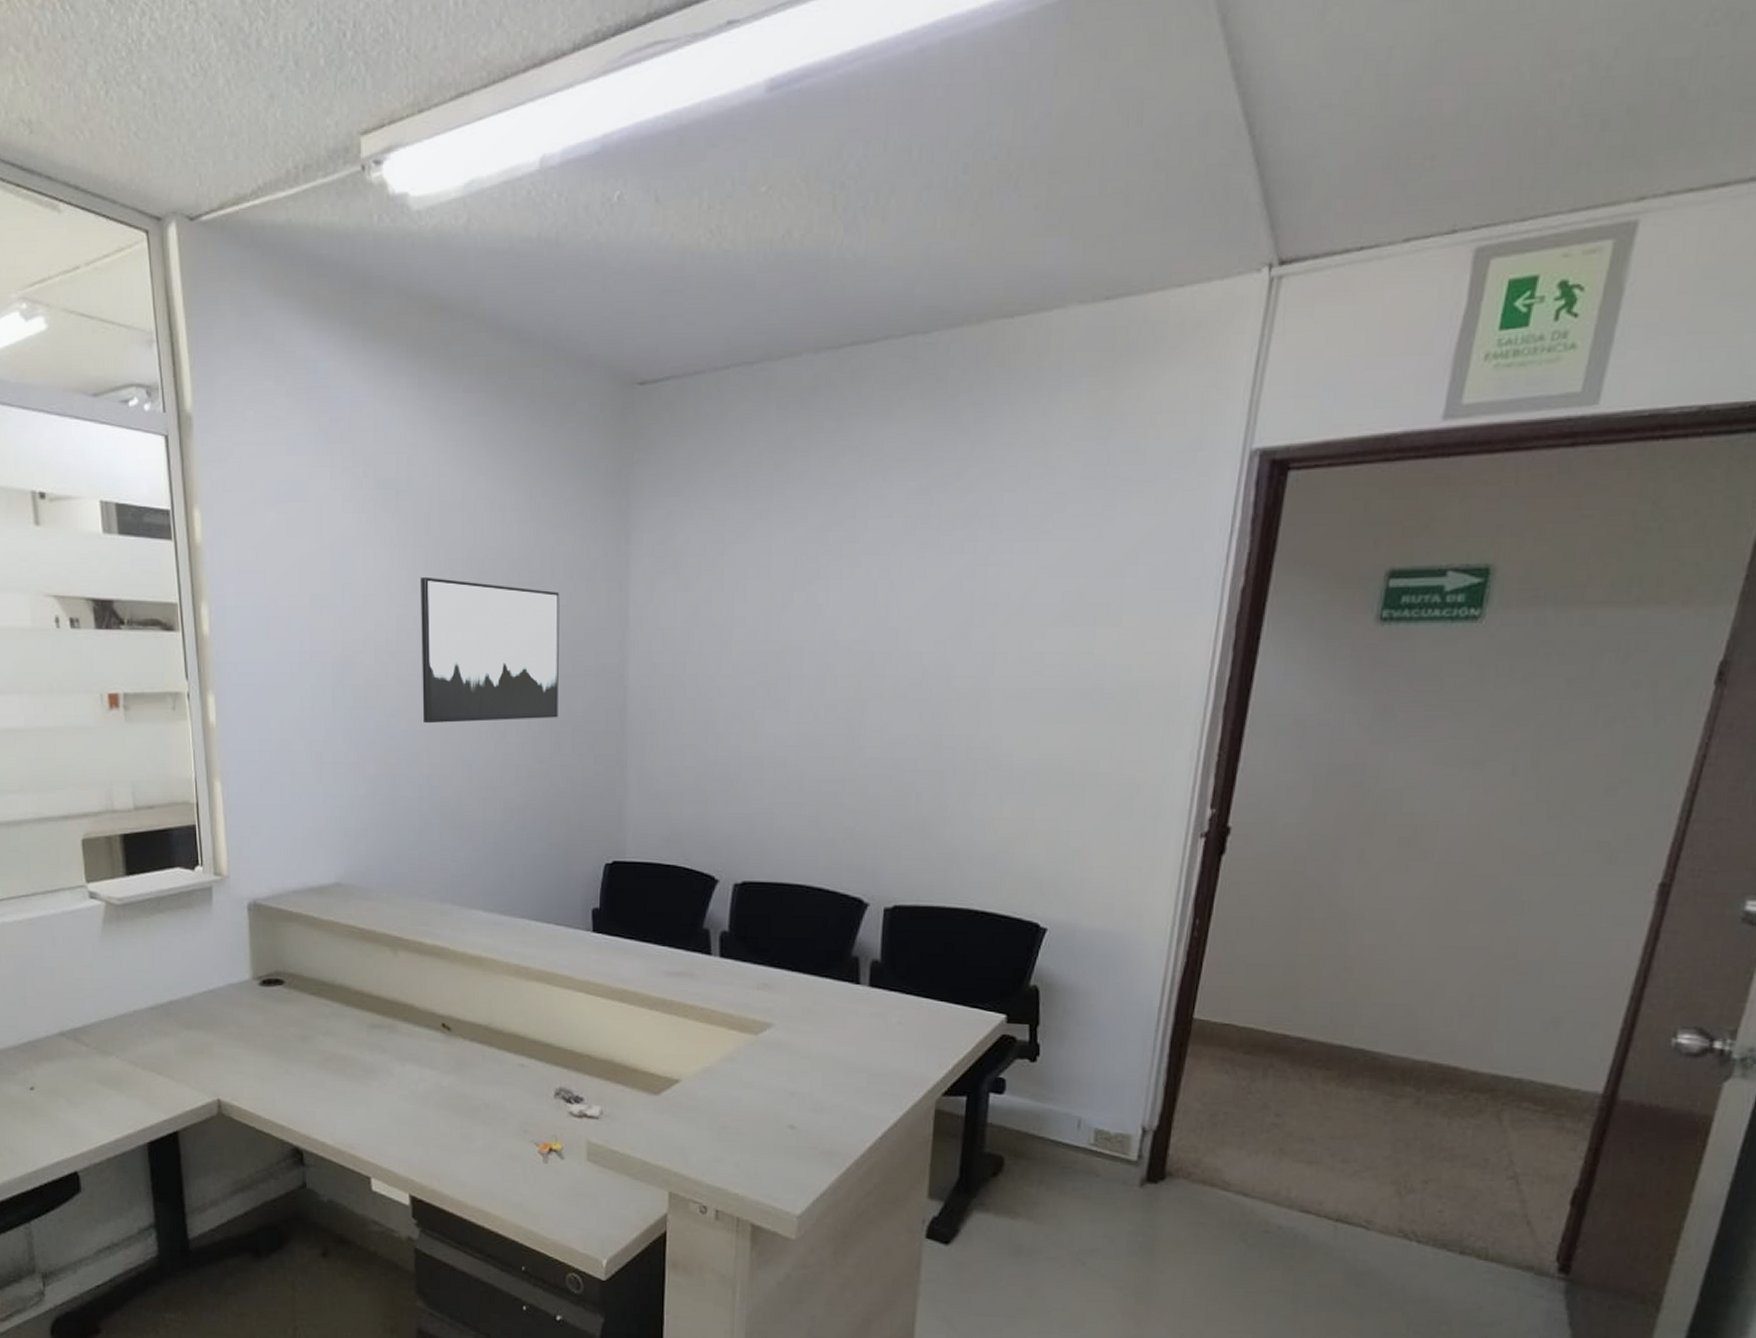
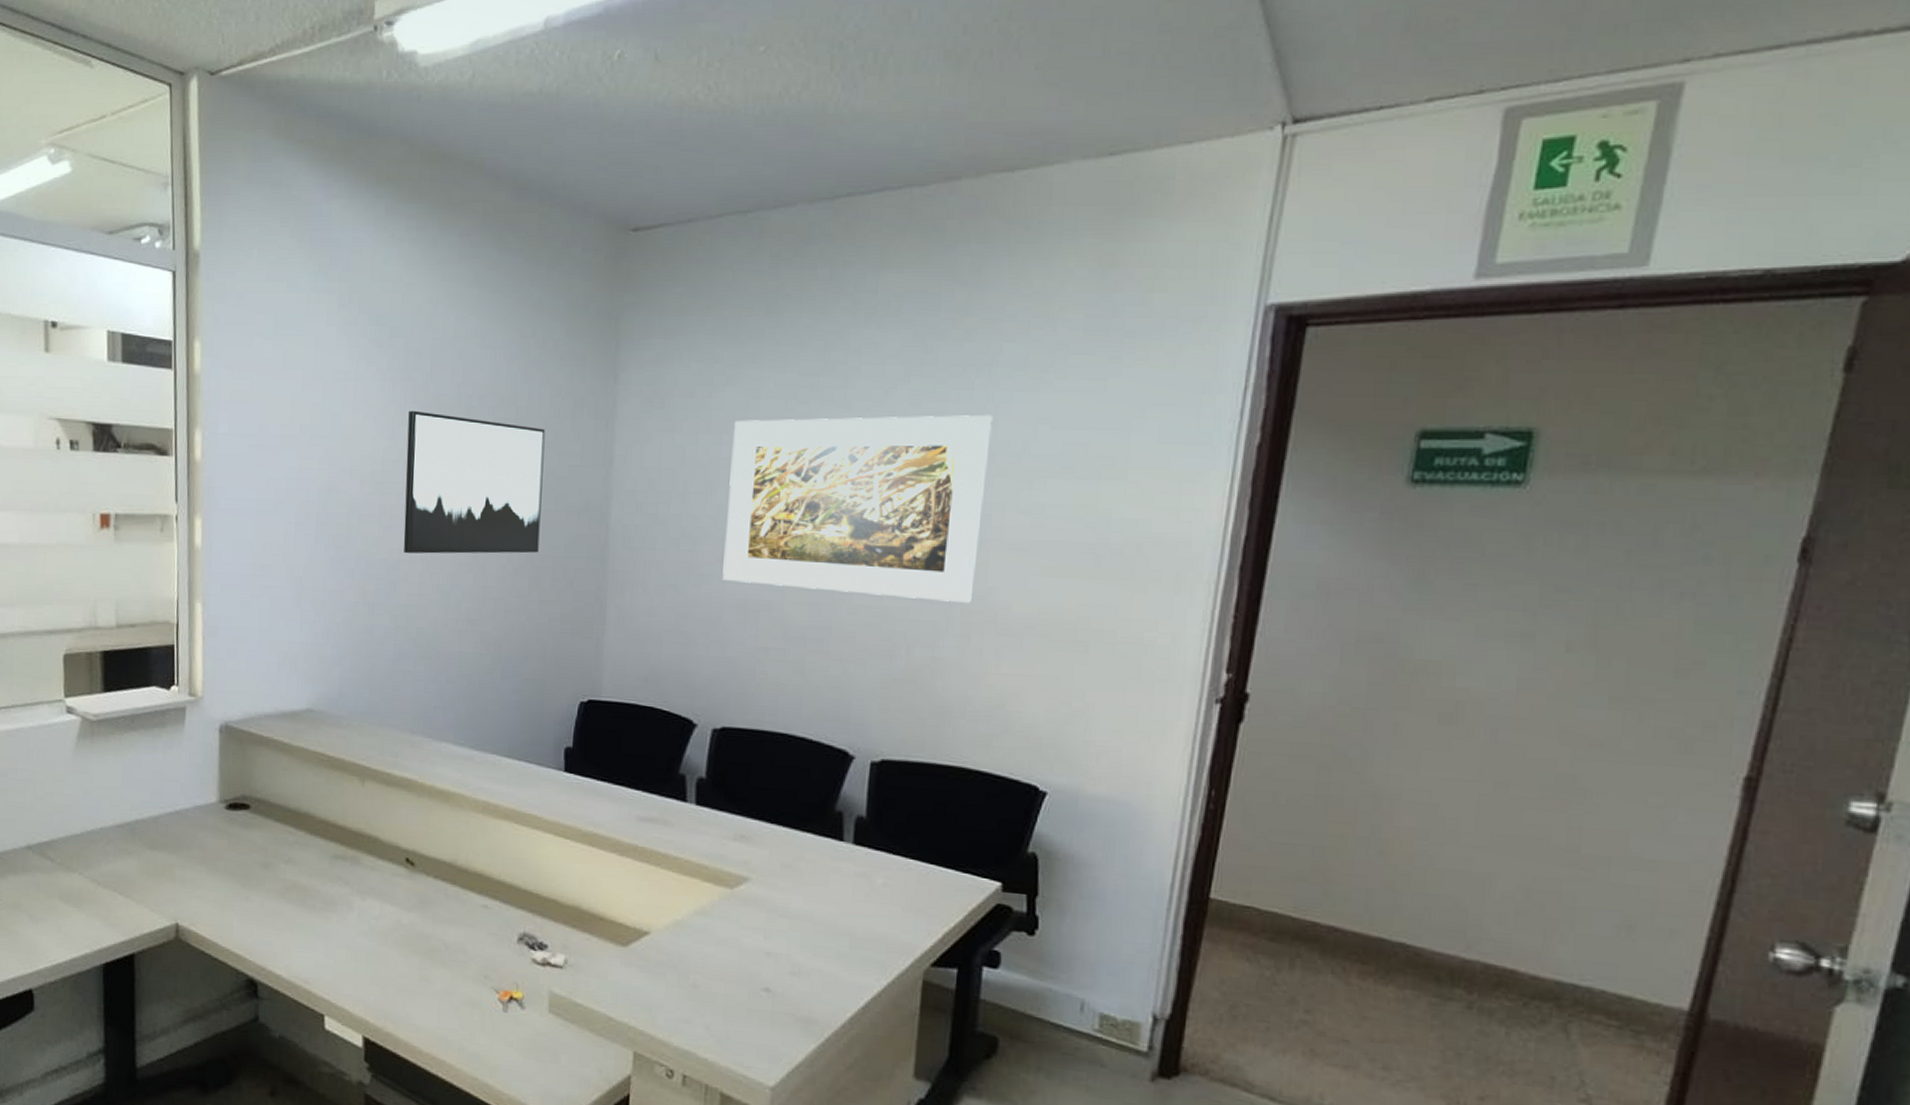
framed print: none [739,565,996,753] -> present [722,414,993,604]

